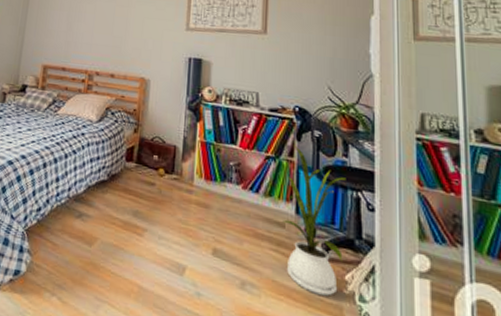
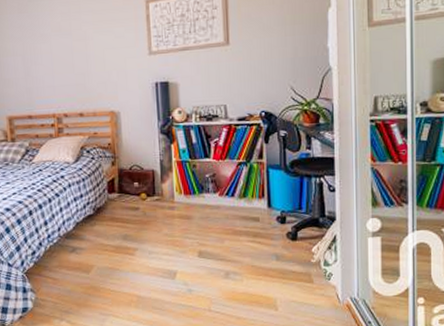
house plant: present [283,145,346,296] -> none [257,147,310,268]

